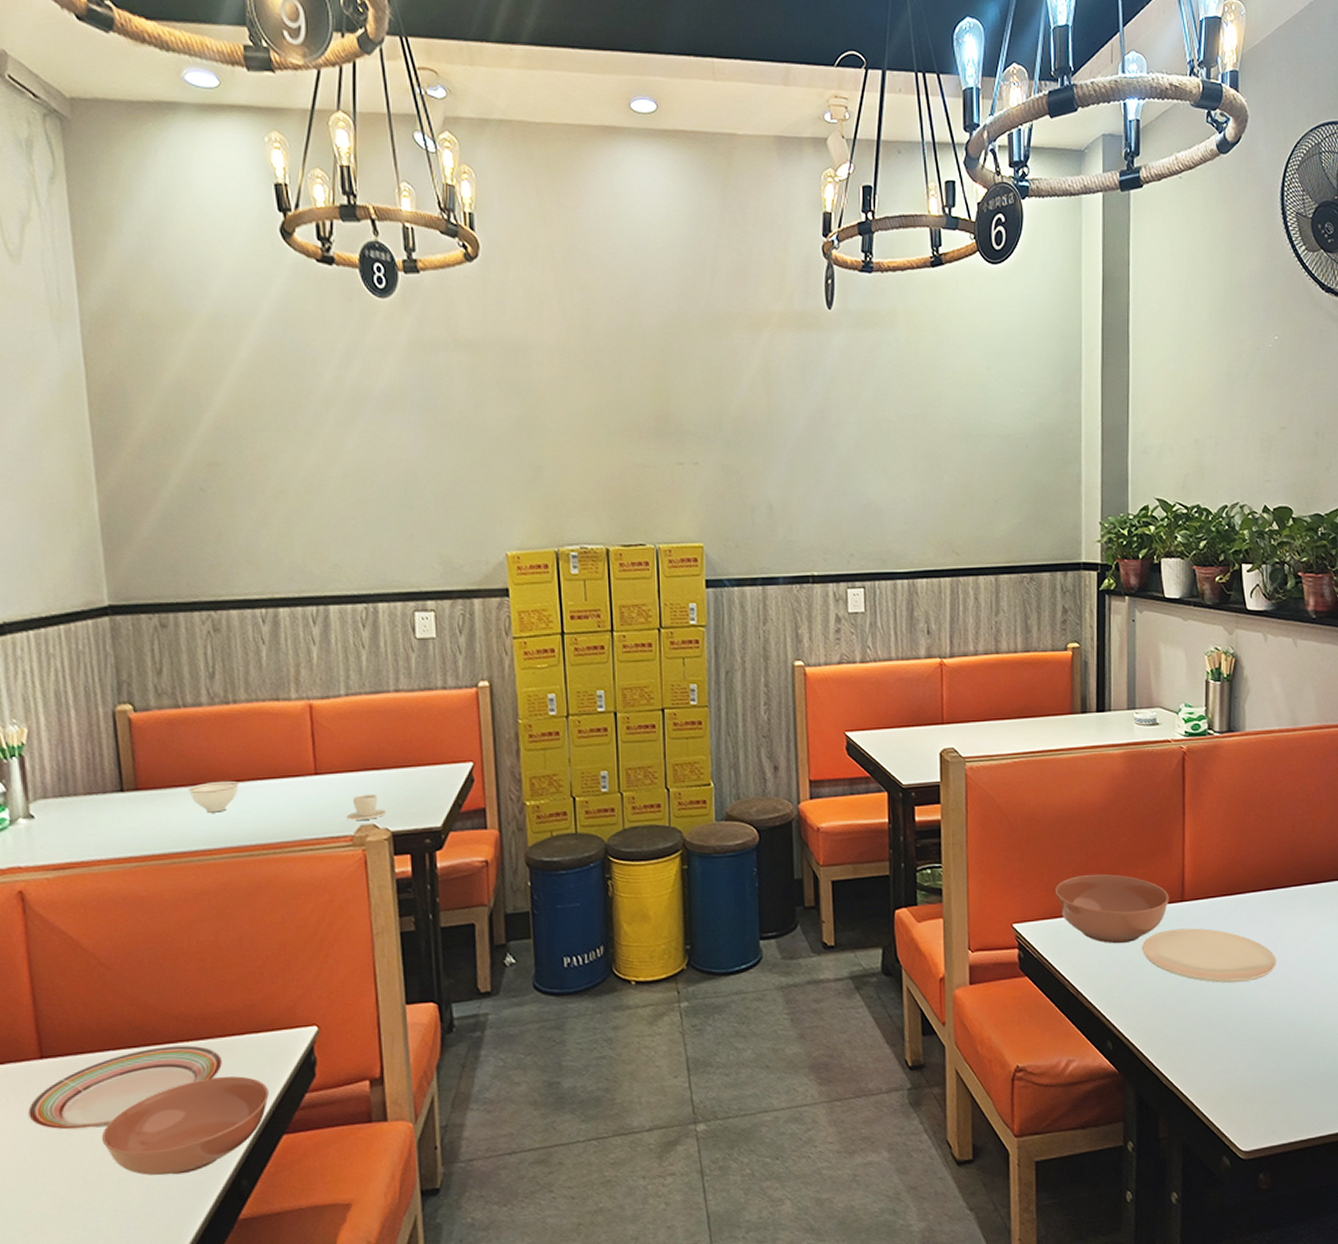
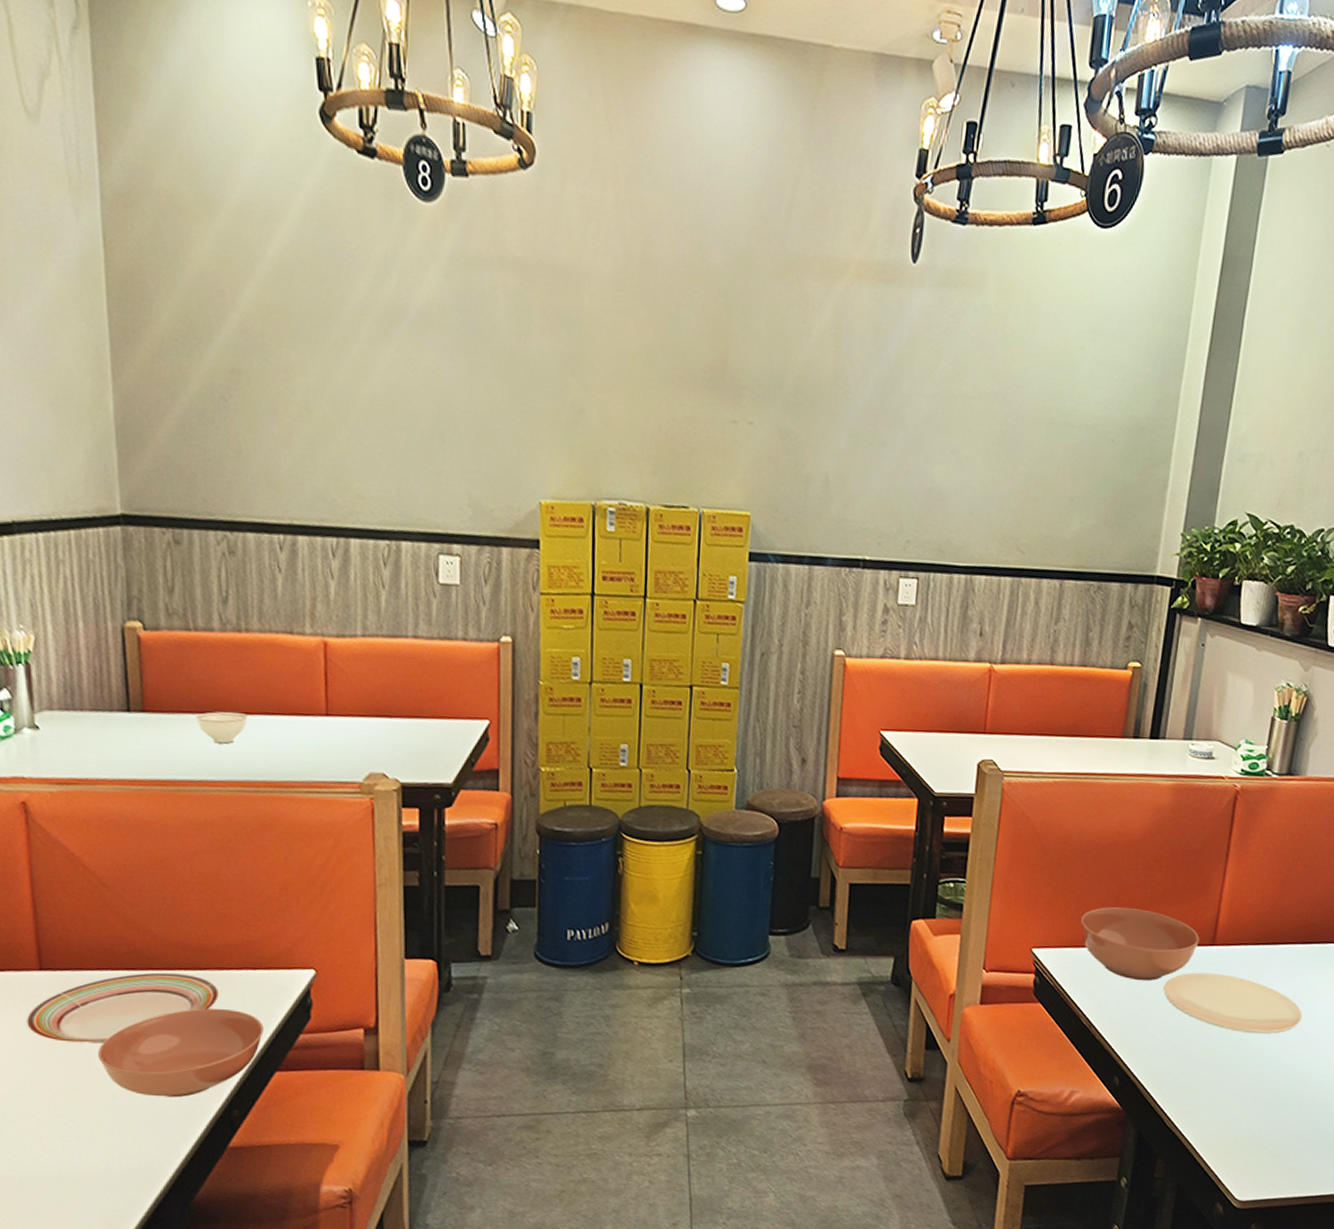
teacup: present [347,794,387,820] -> none [356,741,398,768]

